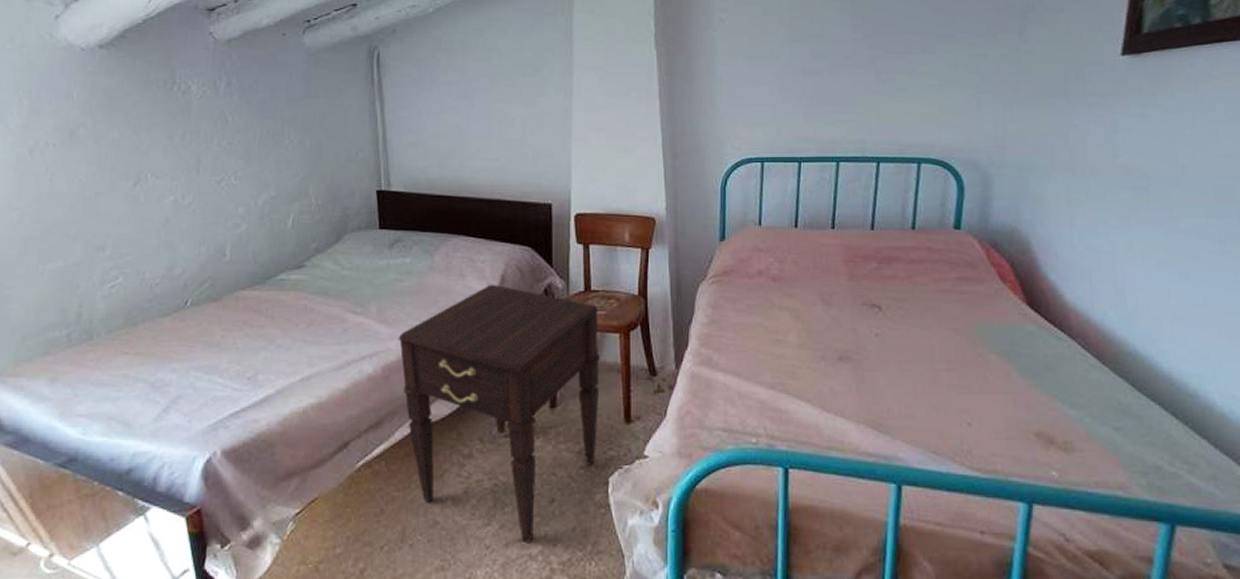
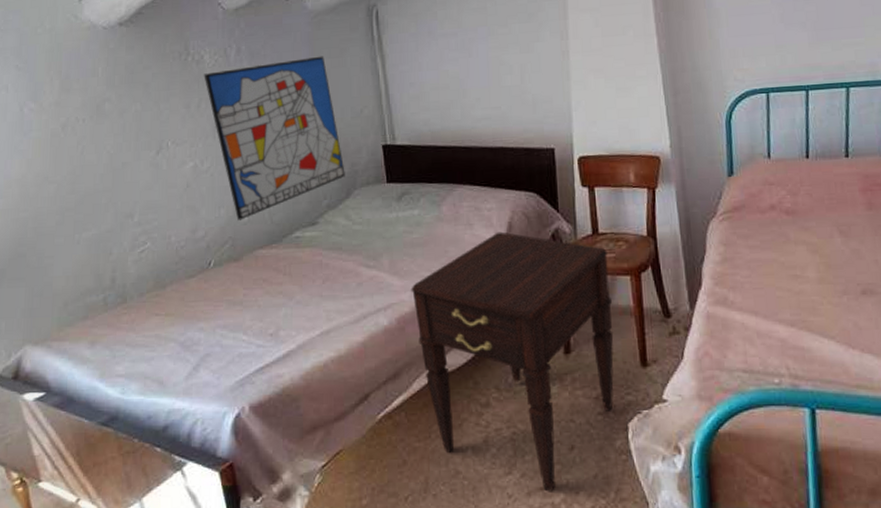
wall art: none [190,95,336,259] -> present [204,56,345,221]

